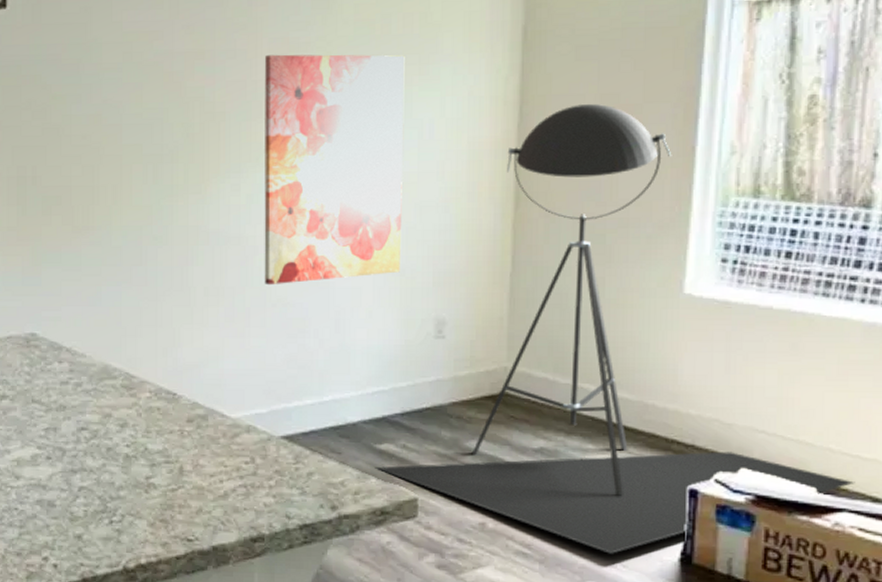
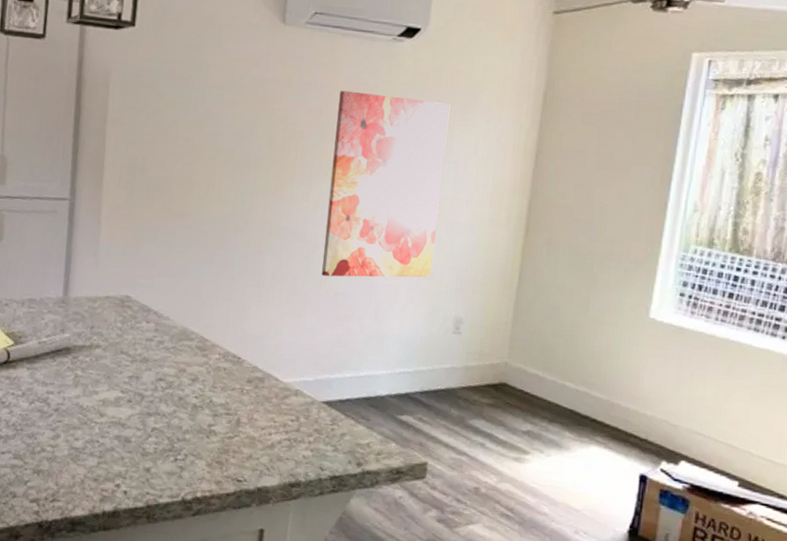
floor lamp: present [375,104,855,554] -> none [395,159,767,522]

